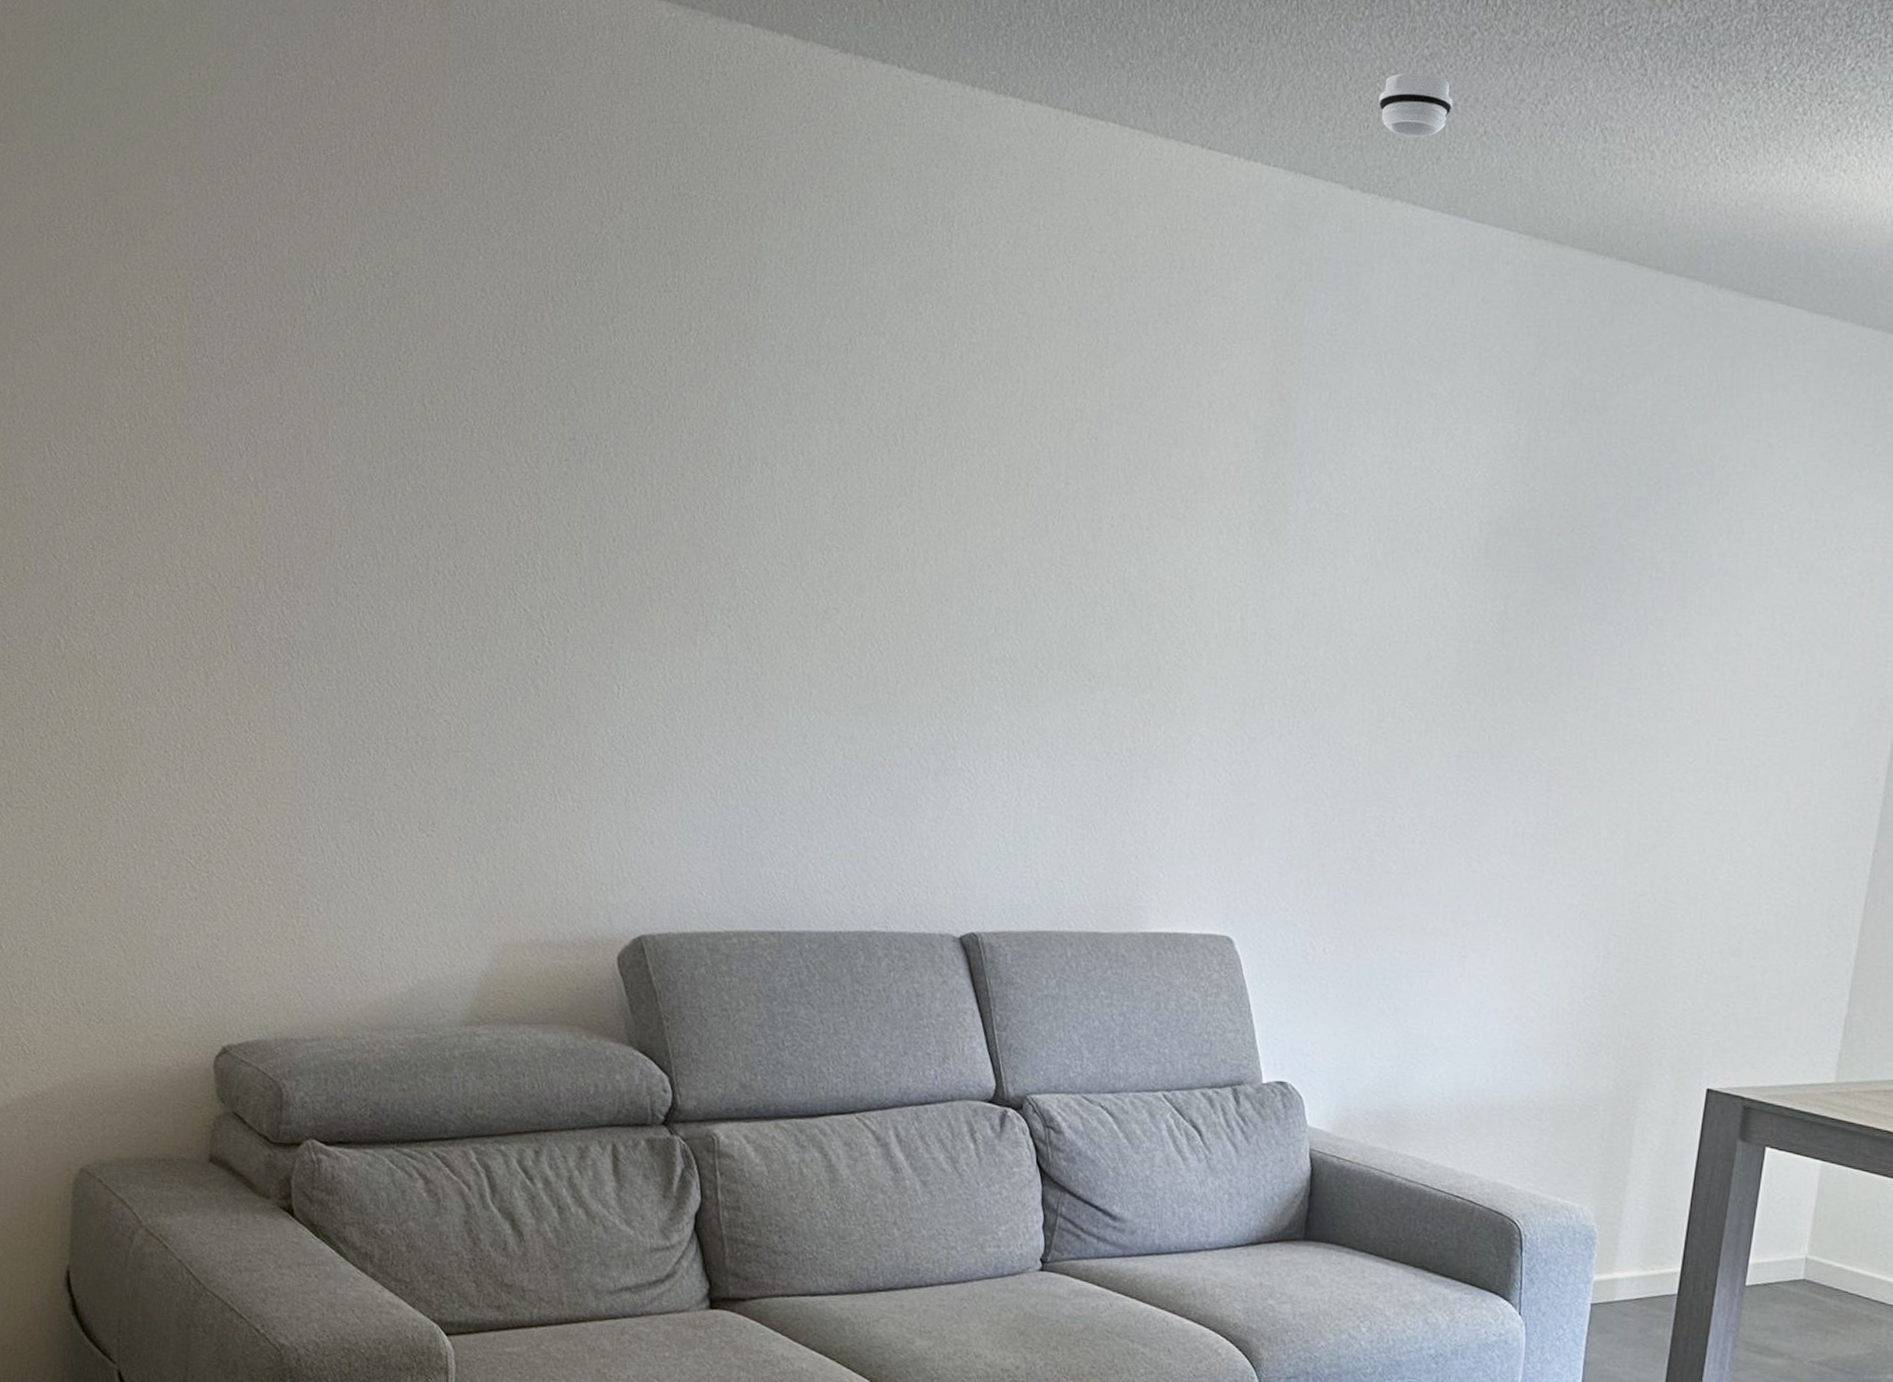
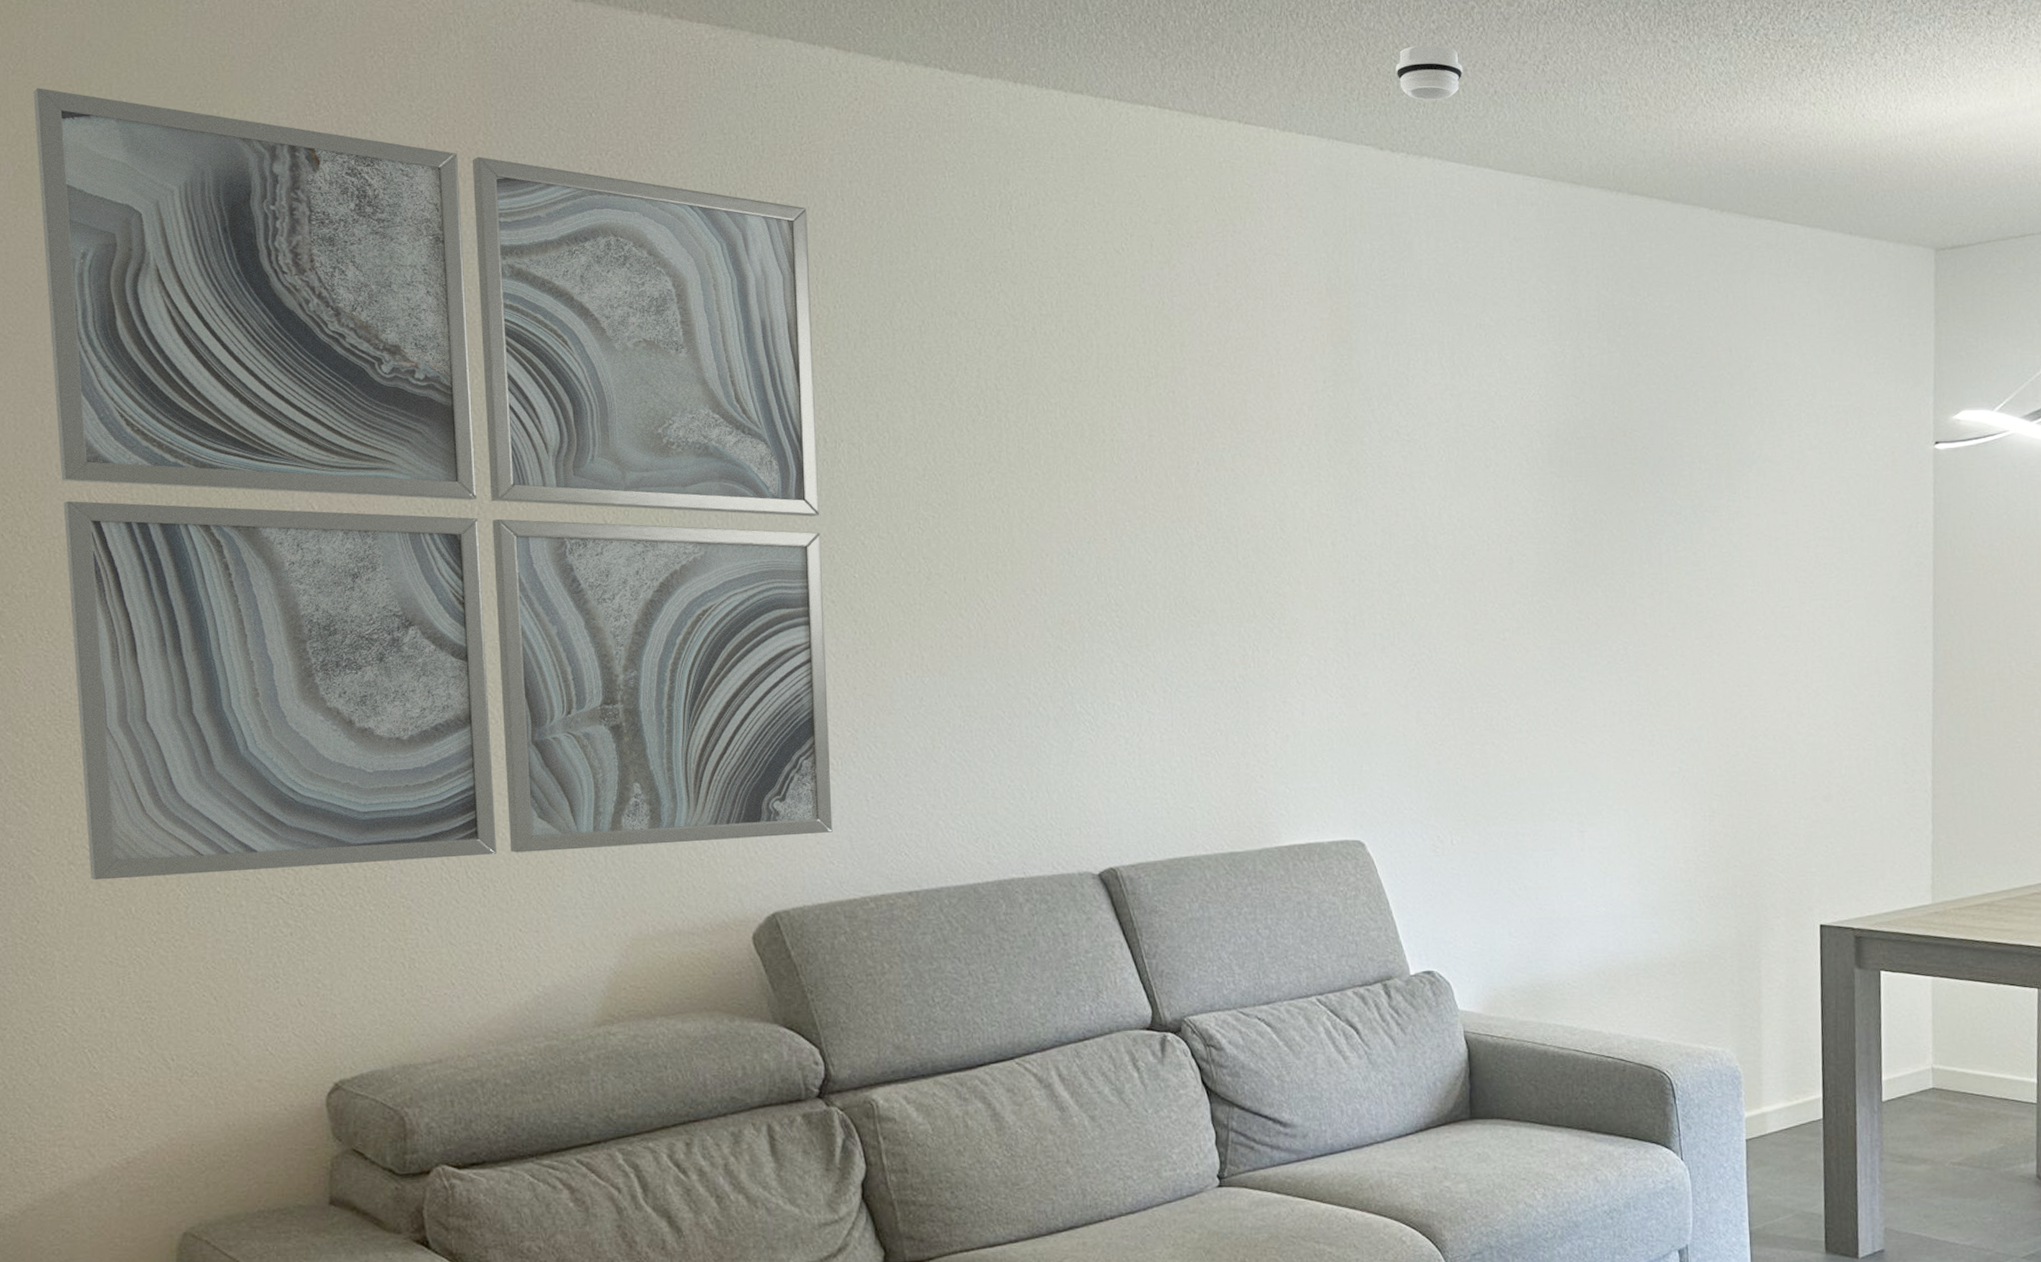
wall art: none [24,29,747,862] -> present [33,88,833,880]

